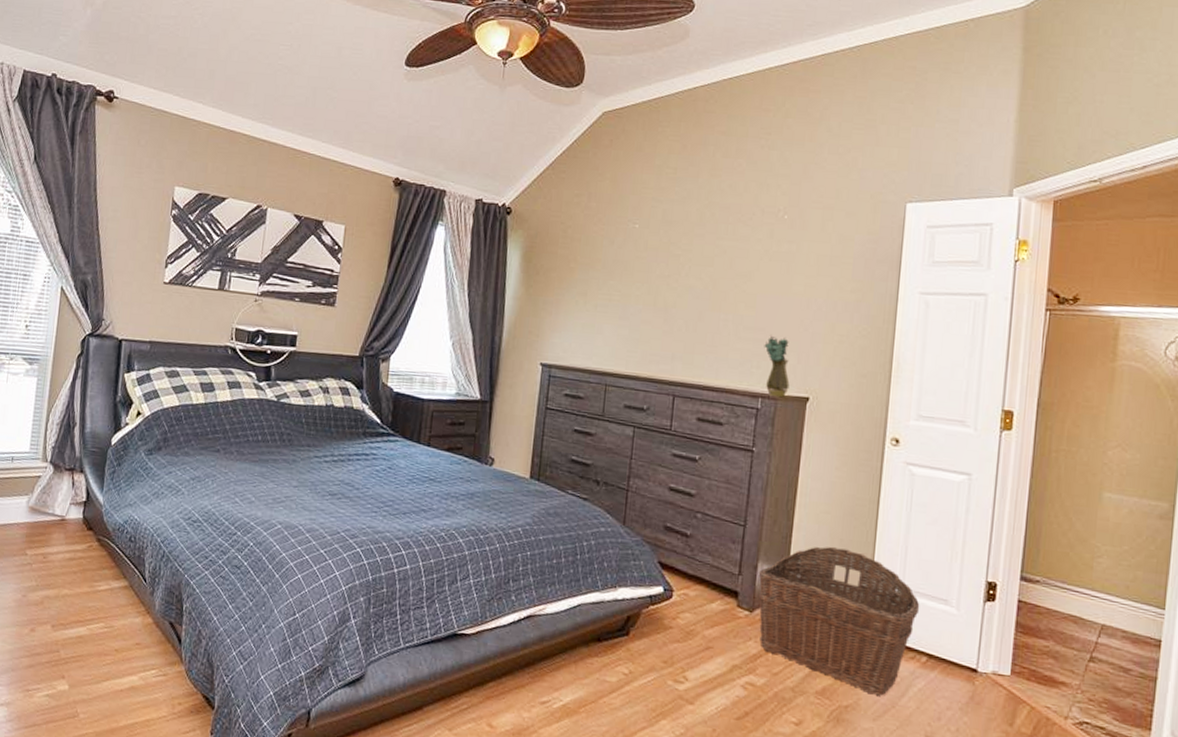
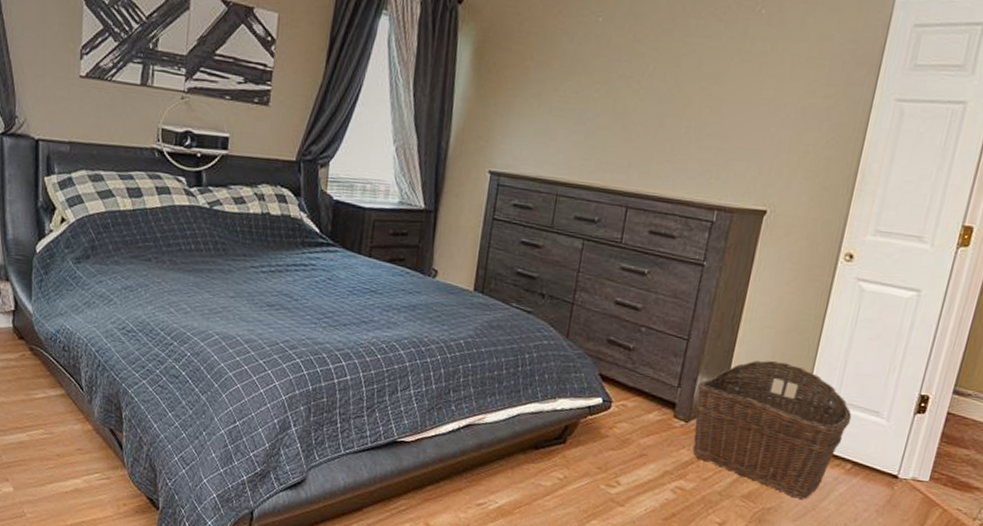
vase: present [764,335,790,398] -> none [723,144,752,211]

